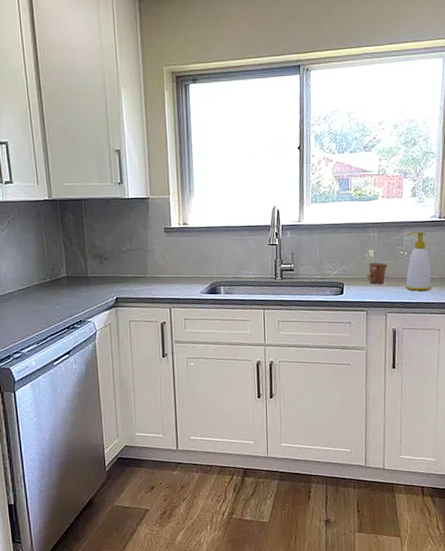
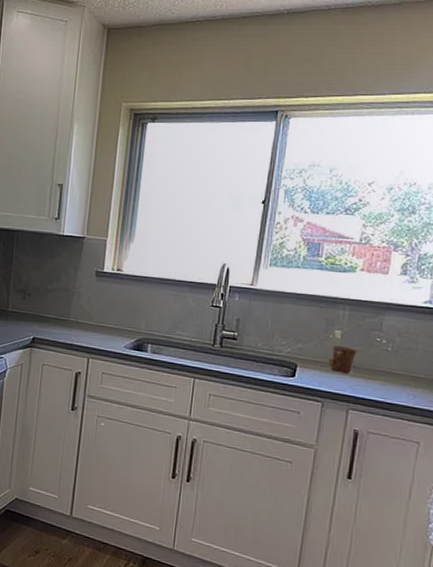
soap bottle: present [405,231,432,291] -> none [378,316,417,391]

